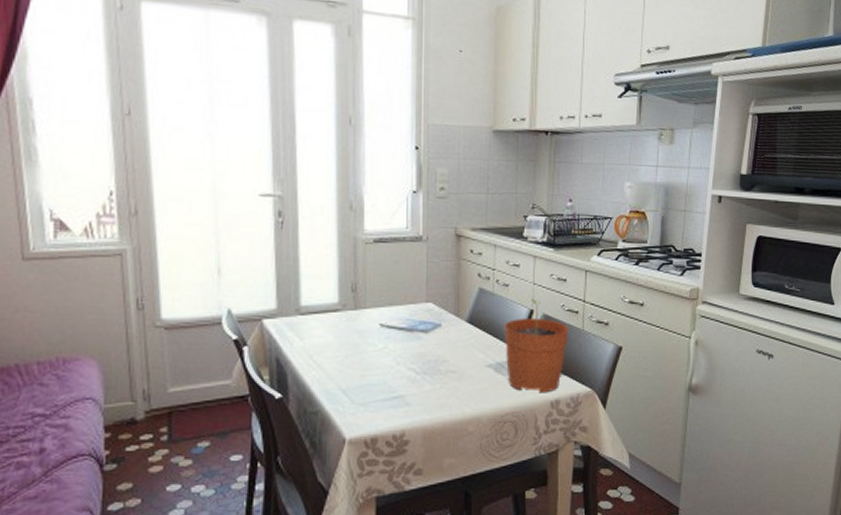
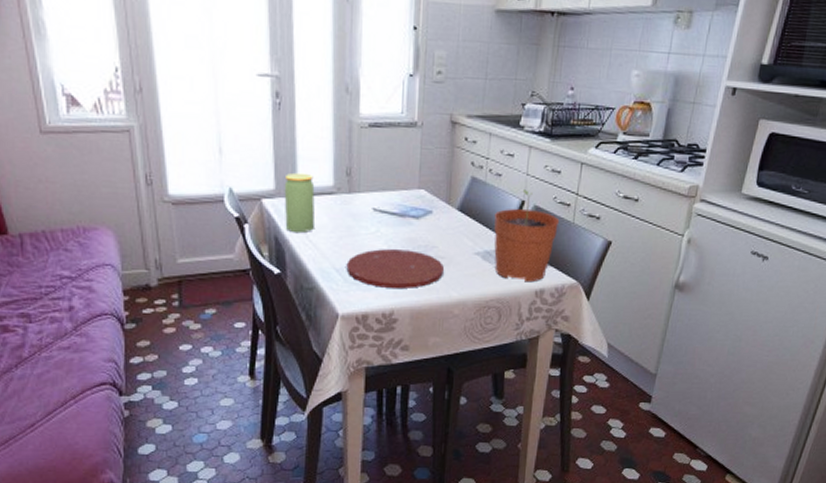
jar: none [286,290,319,353] -> present [284,172,315,232]
plate: none [353,366,455,407] -> present [346,249,444,288]

